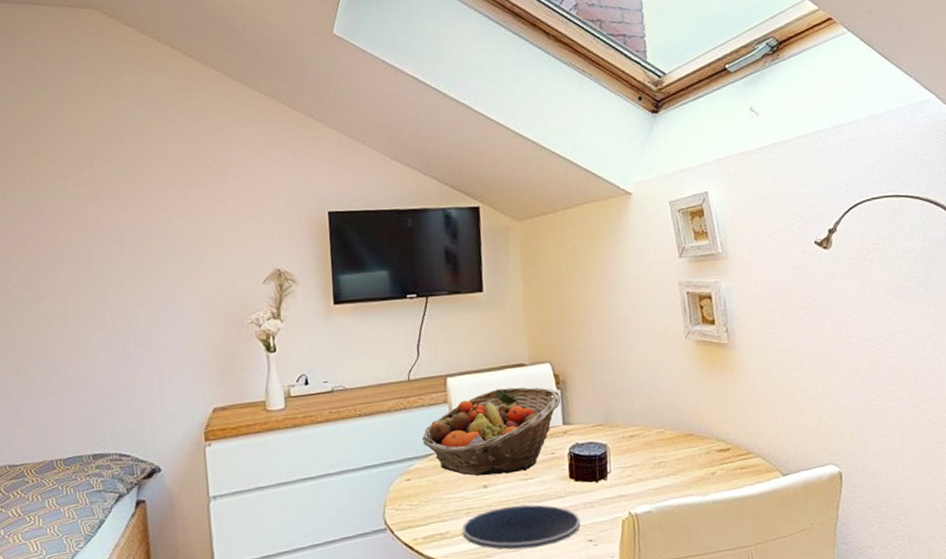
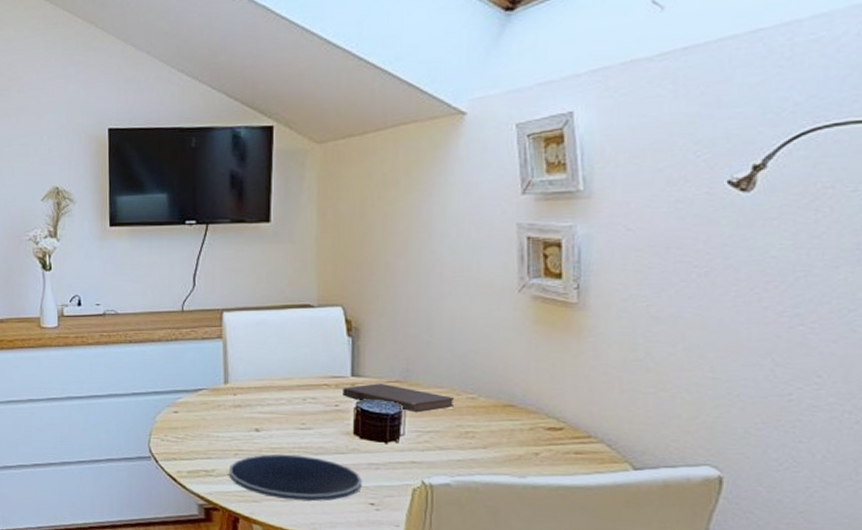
fruit basket: present [422,387,561,477] -> none [192,329,351,420]
book: none [557,428,648,451] -> present [343,383,455,413]

